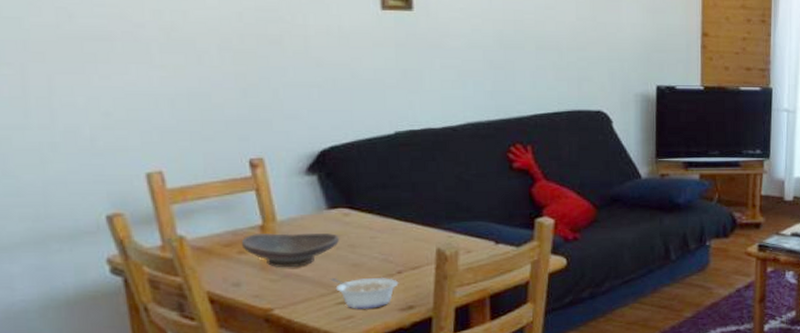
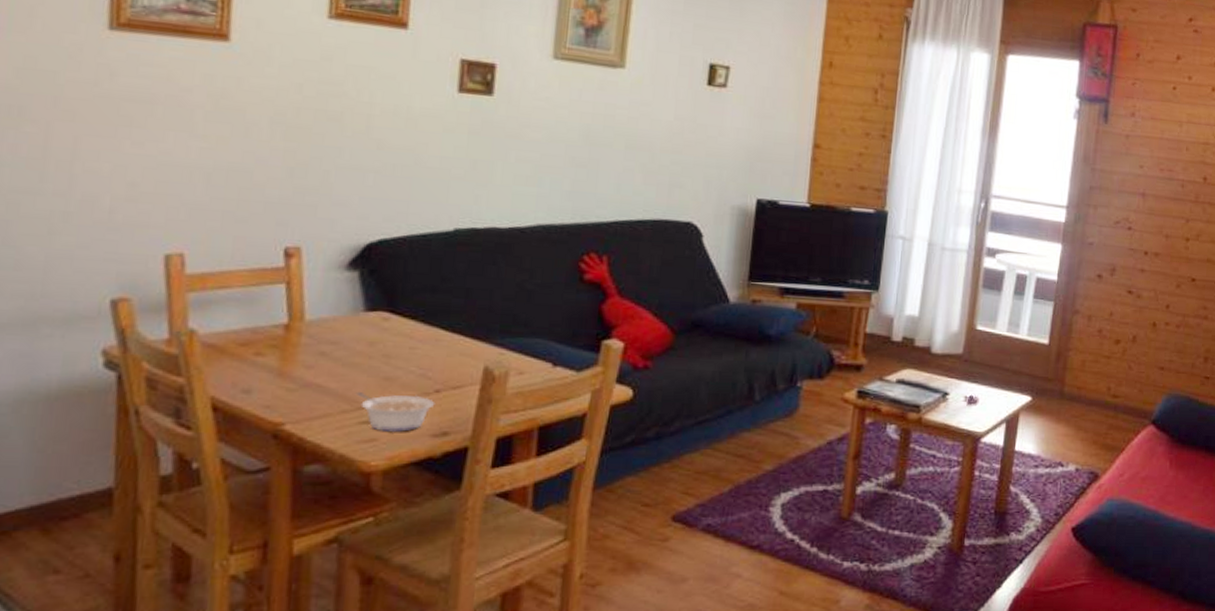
decorative bowl: present [241,233,340,268] -> none [259,333,375,377]

